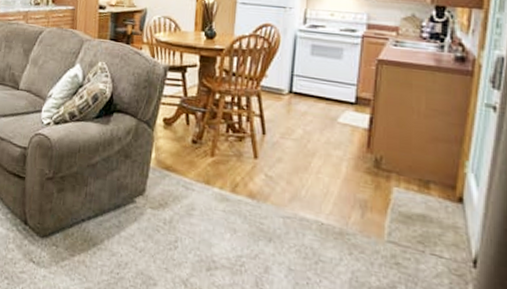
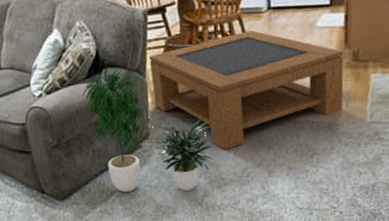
potted plant: none [88,110,213,265] -> present [82,65,214,192]
coffee table: none [158,109,364,230] -> present [149,30,344,150]

